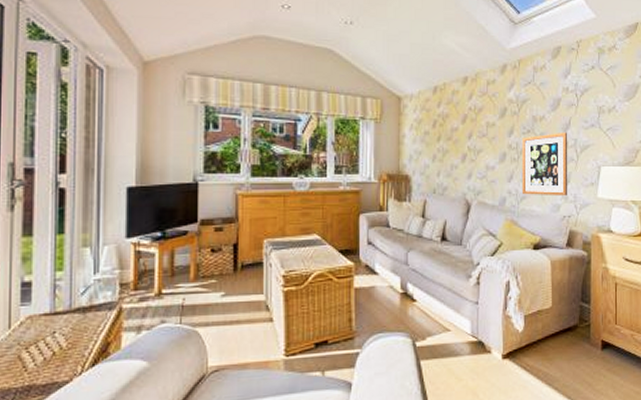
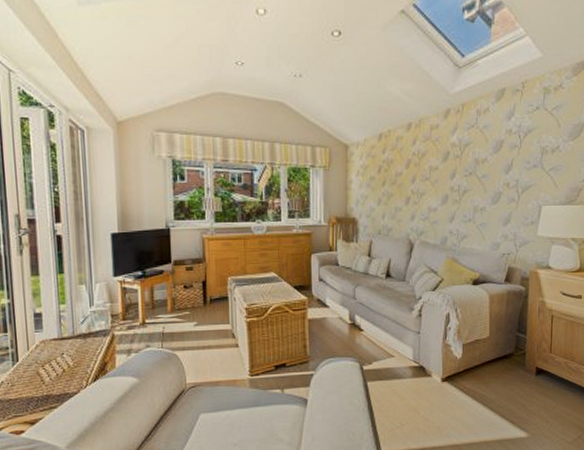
wall art: present [521,132,567,197] -> none [462,173,509,235]

